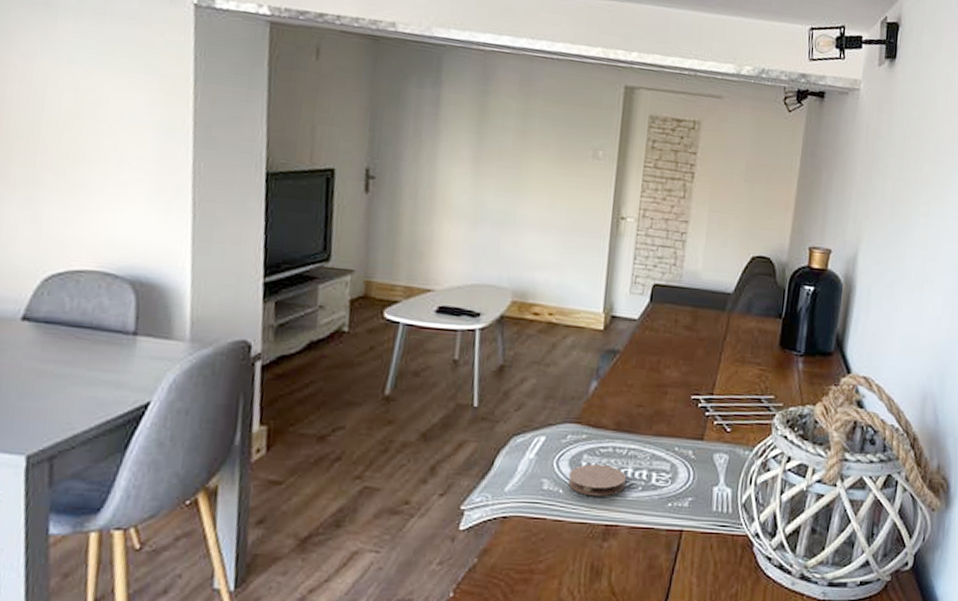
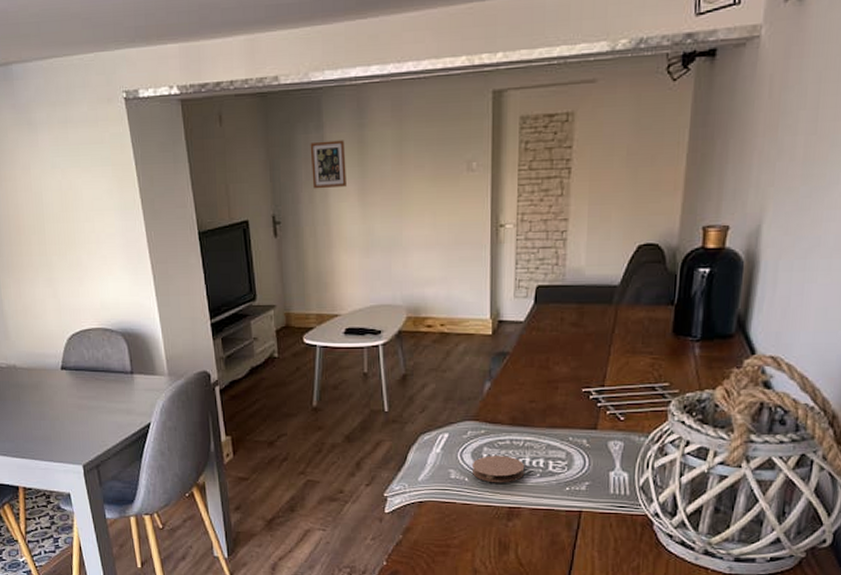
picture frame: none [420,99,464,152] -> present [310,140,346,189]

